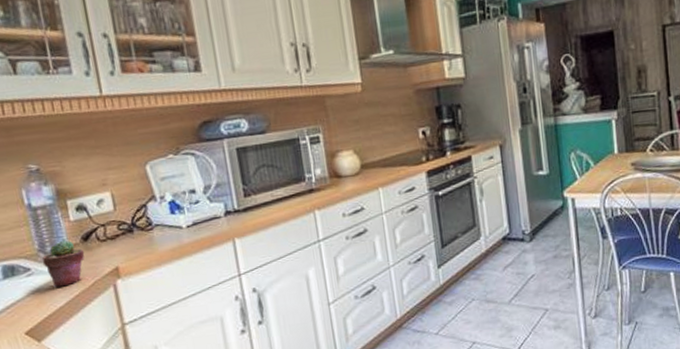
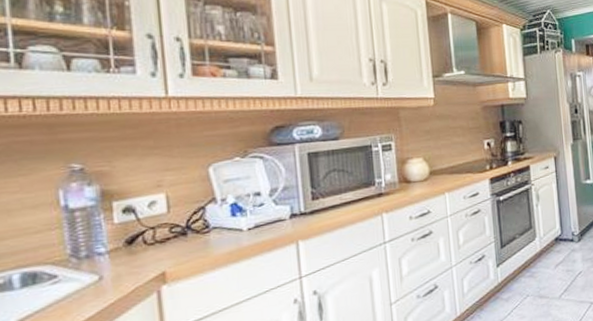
potted succulent: present [42,240,85,288] -> none [74,244,127,296]

